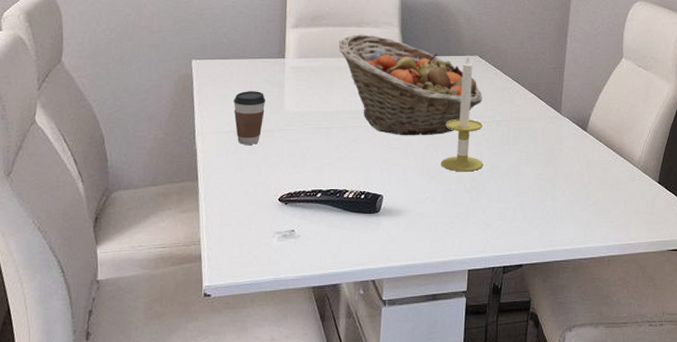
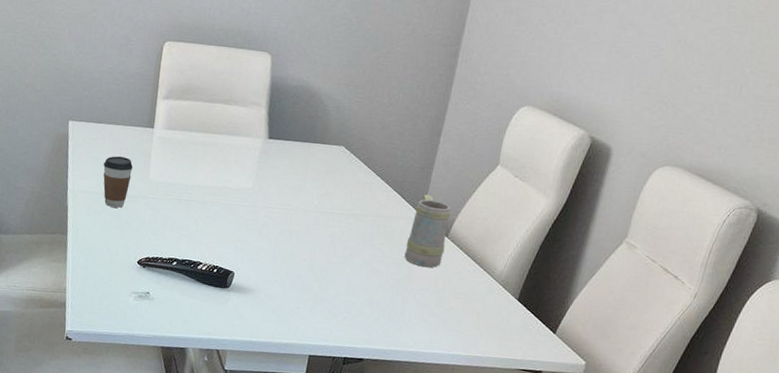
fruit basket: present [338,34,483,136] -> none [205,111,344,221]
candle: present [440,55,483,172] -> none [293,144,340,262]
mug: none [549,92,586,164] -> present [404,194,451,268]

